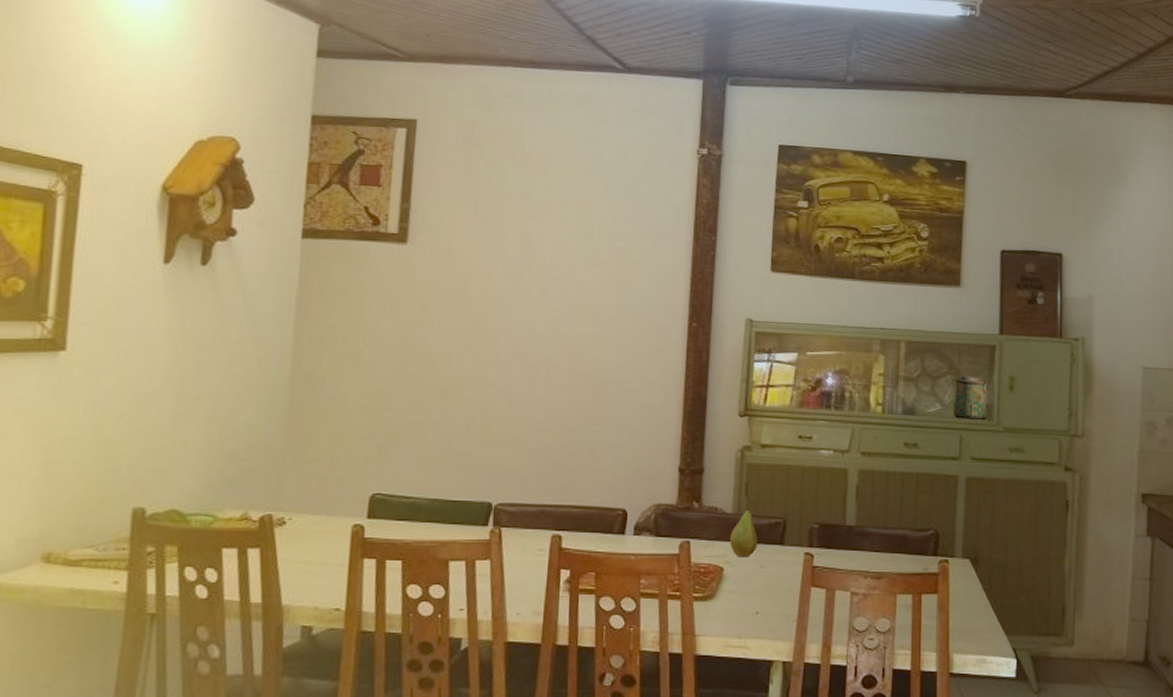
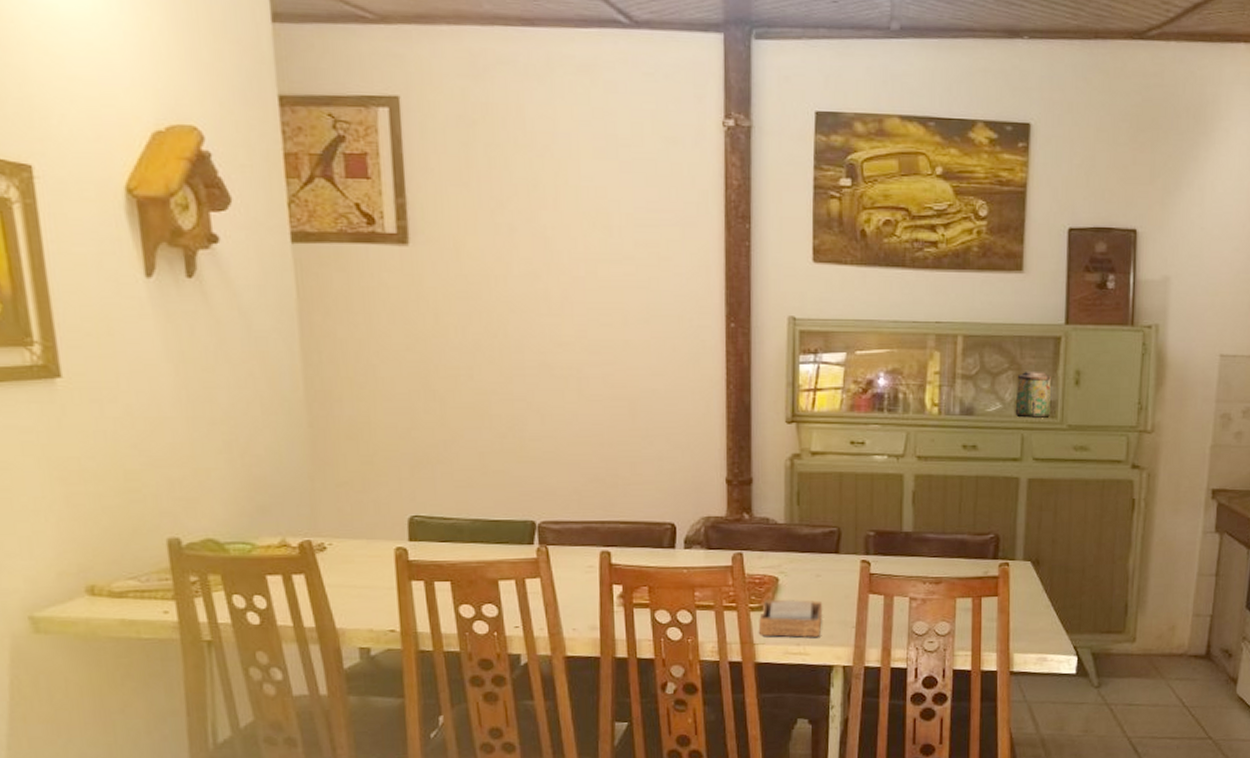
napkin holder: none [700,589,766,631] -> present [758,599,823,638]
fruit: present [729,505,758,558] -> none [783,514,813,567]

